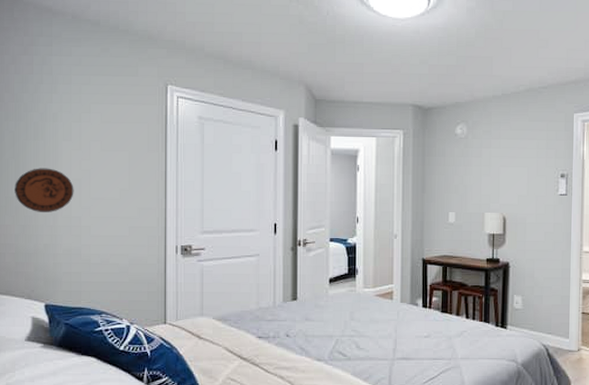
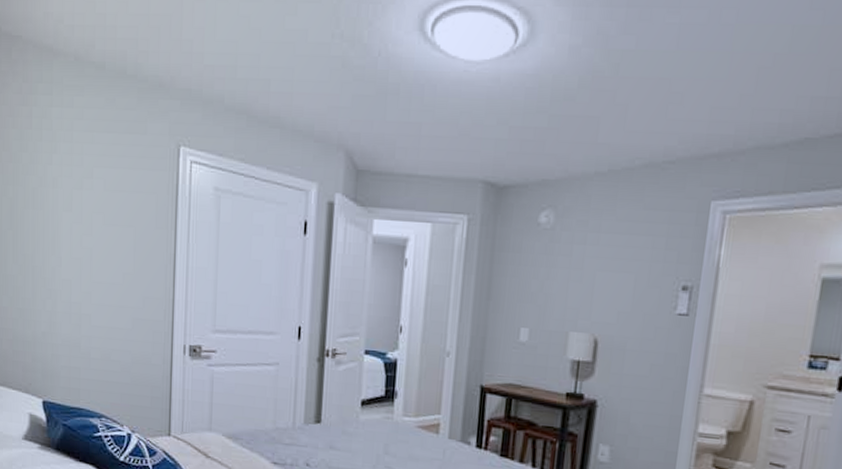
decorative plate: present [15,168,74,212] -> none [12,242,74,296]

